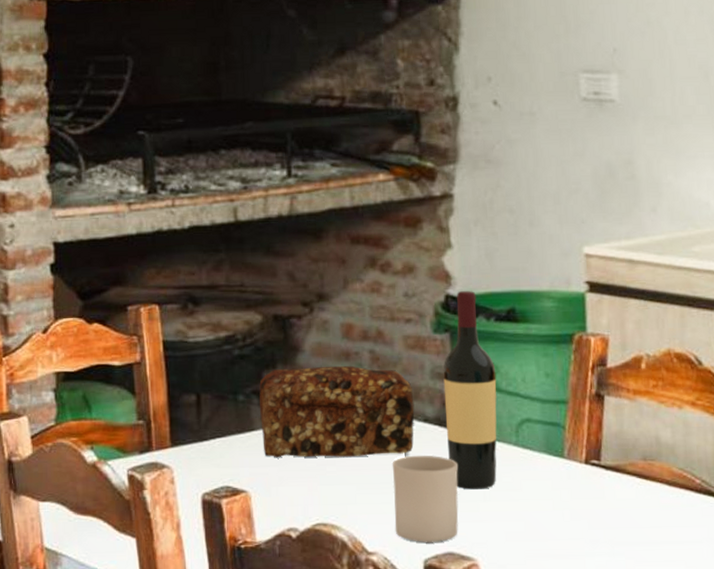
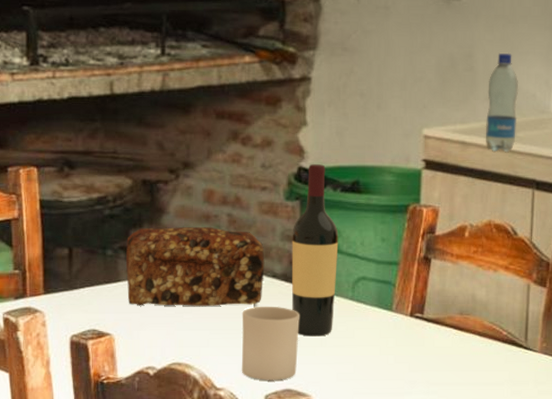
bottle: none [653,157,691,271] -> present [485,52,519,153]

